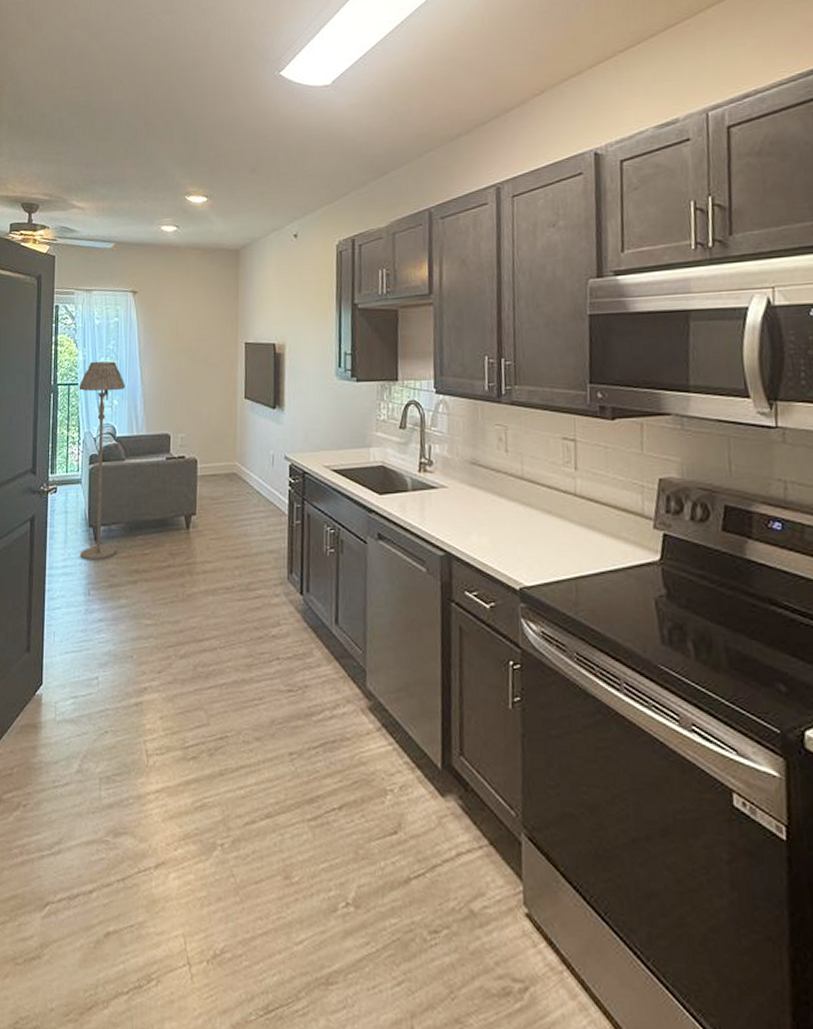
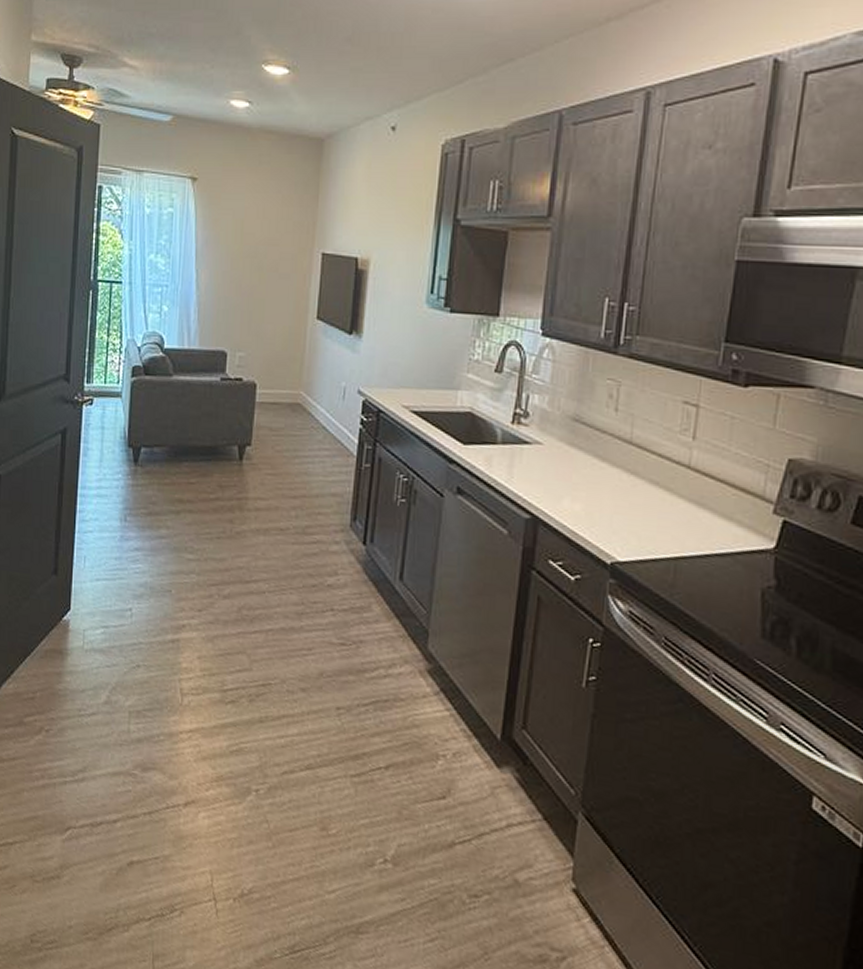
floor lamp: present [79,361,126,560] -> none [117,257,178,485]

